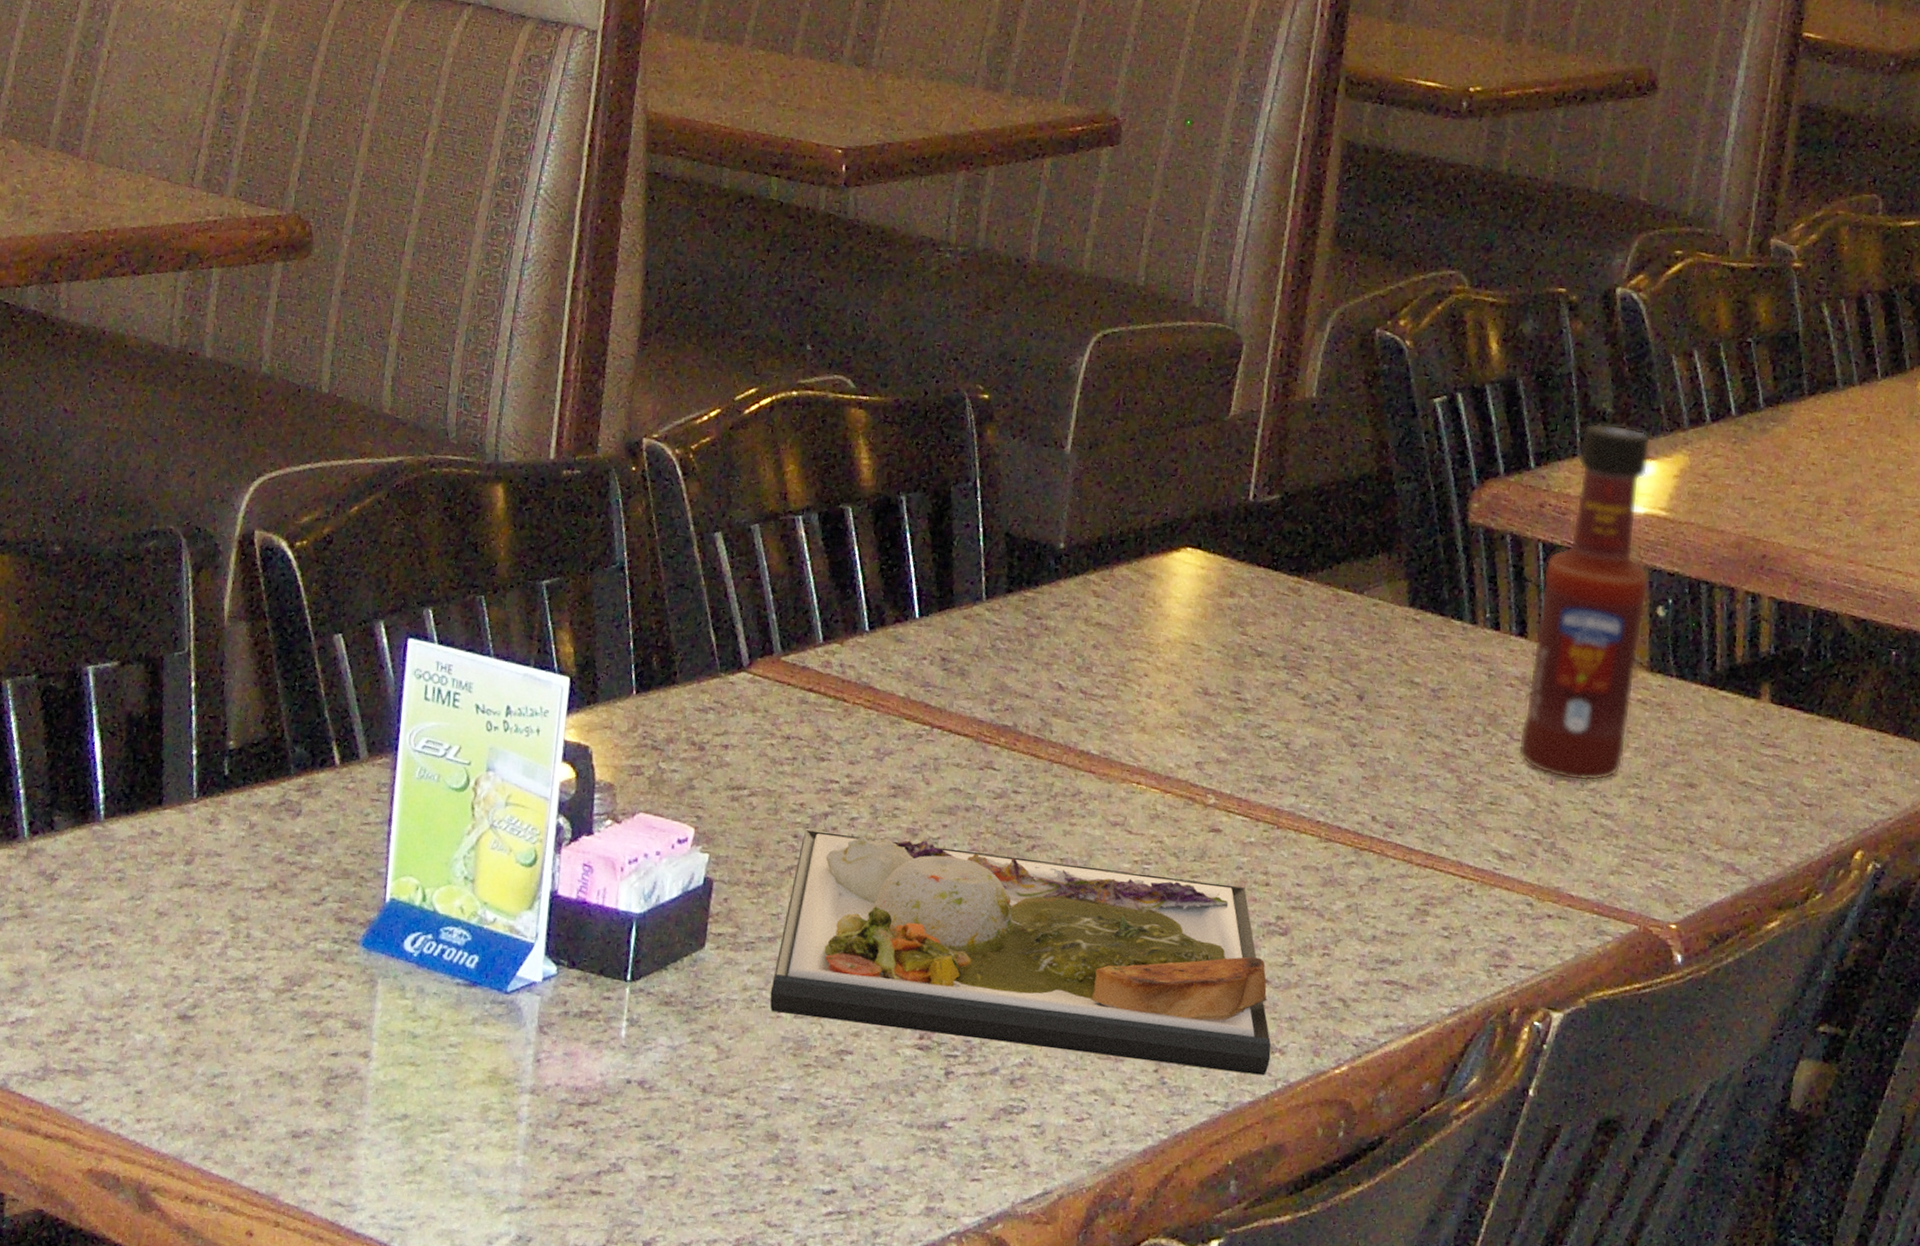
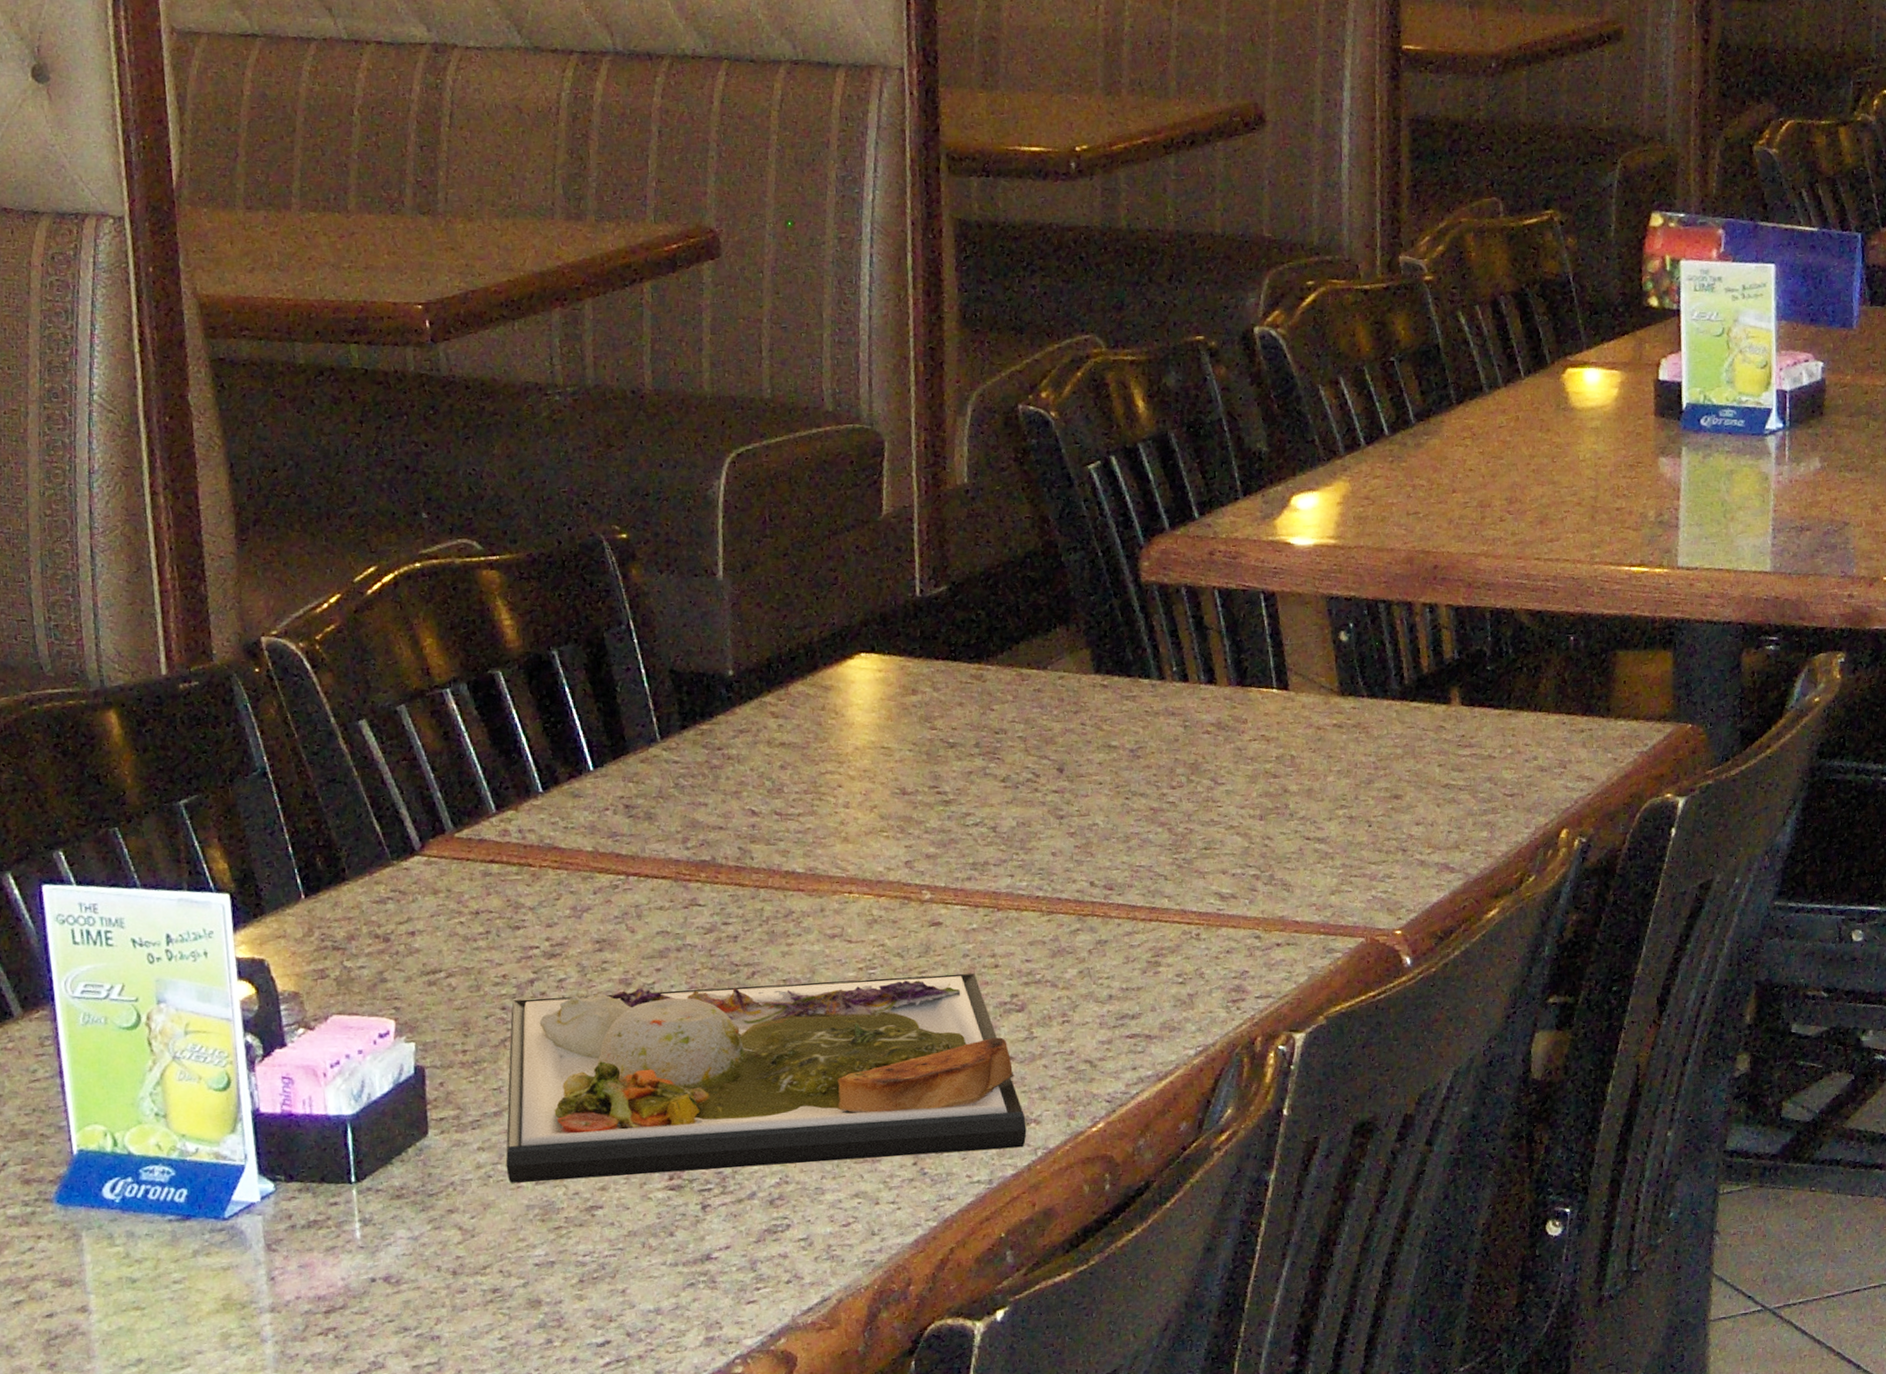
tabasco sauce: present [1518,423,1651,782] -> none [1223,462,1329,813]

